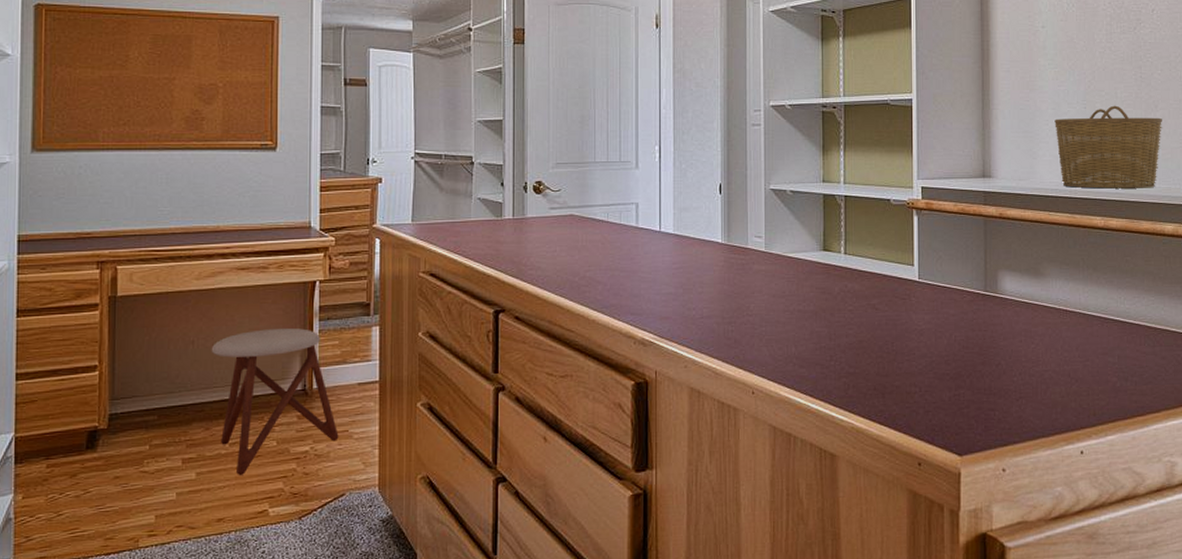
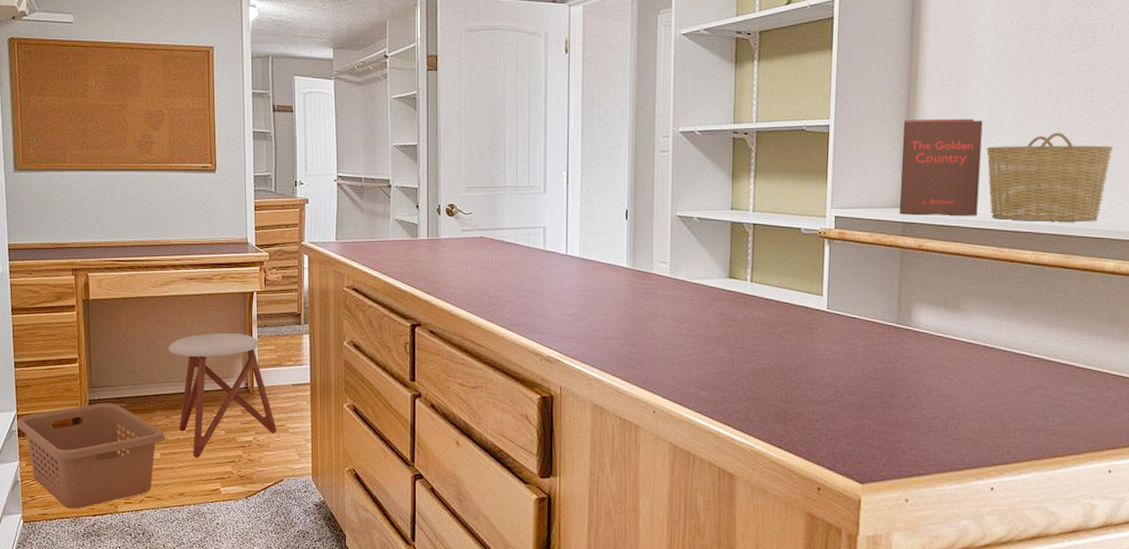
laundry basket: none [13,416,204,548] -> present [16,403,166,509]
books: none [979,93,1050,185] -> present [899,118,983,216]

